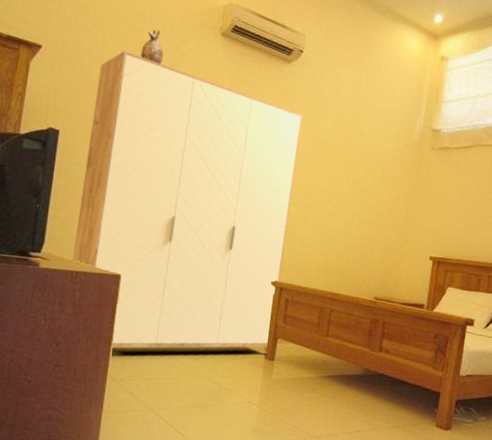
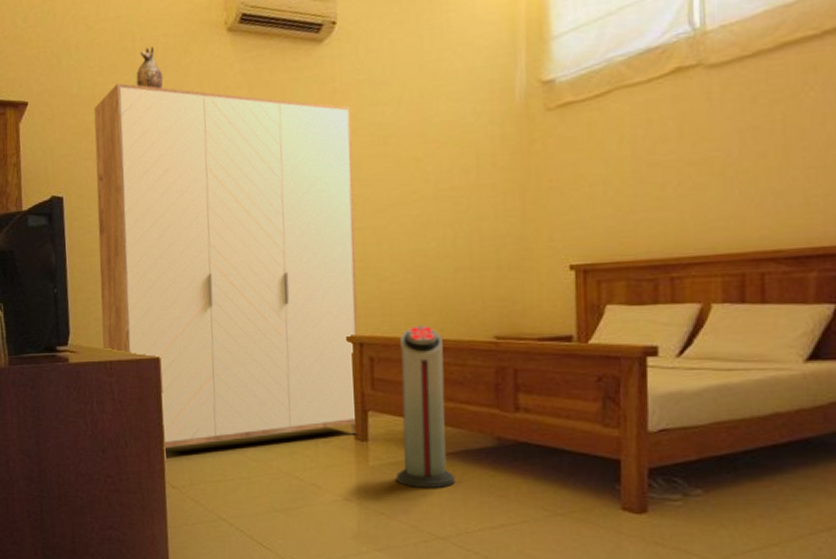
air purifier: none [290,281,339,401] -> present [396,324,455,489]

